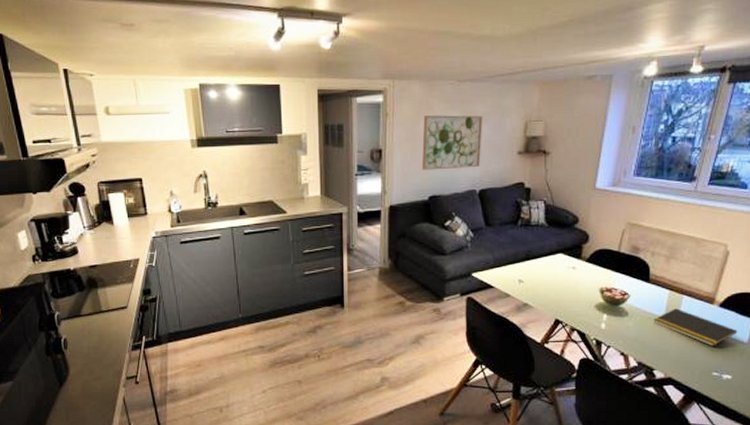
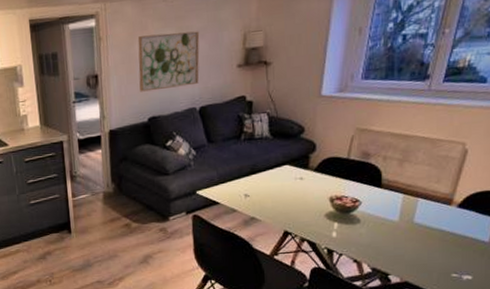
notepad: present [653,308,738,346] -> none [387,212,478,248]

